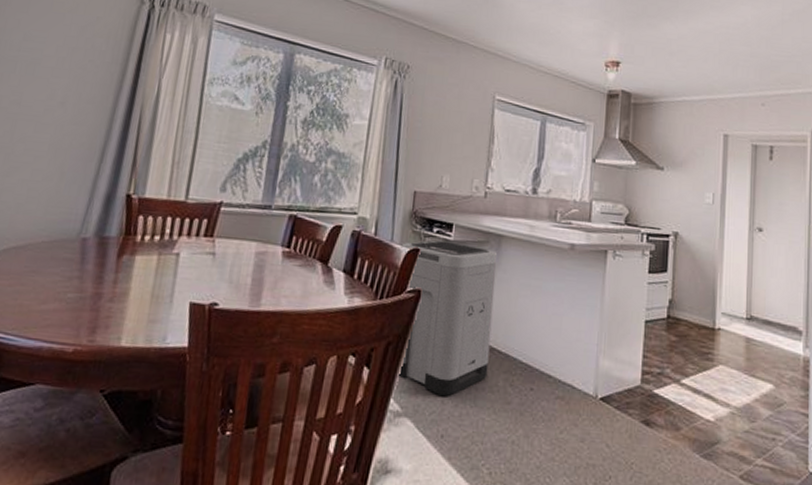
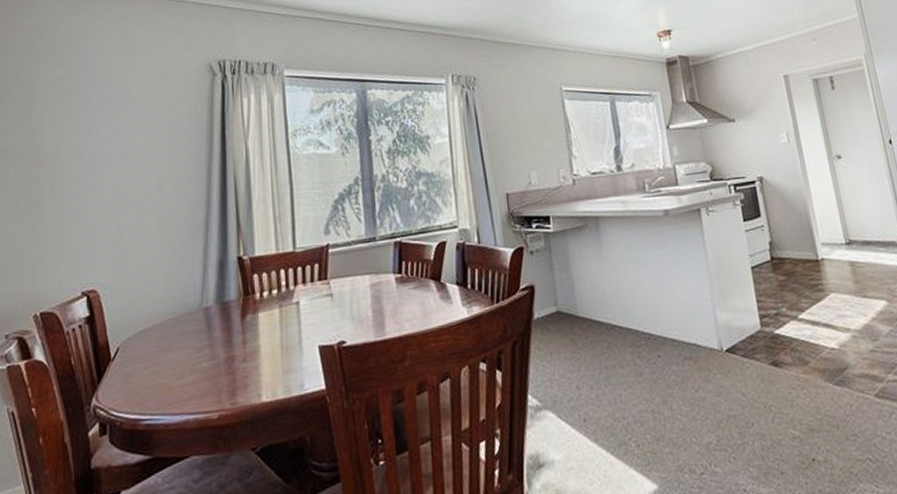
trash can: present [397,240,498,397] -> none [505,232,615,383]

